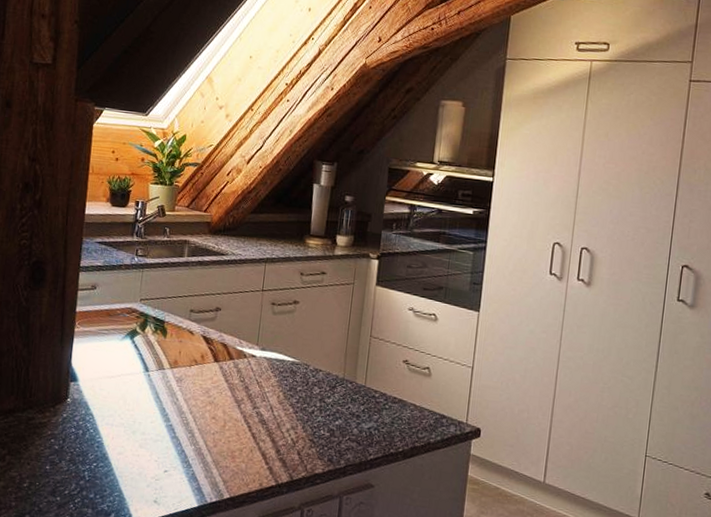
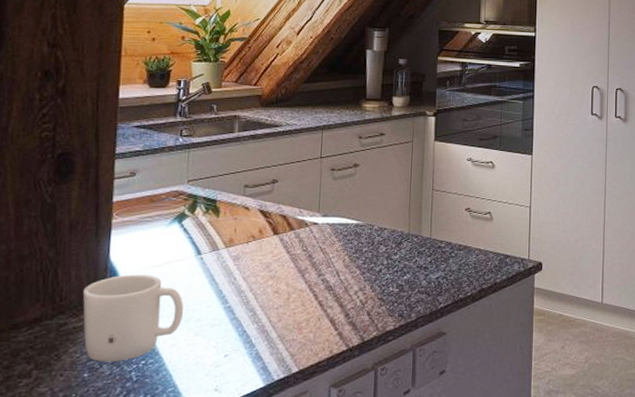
mug: none [47,381,131,460] -> present [82,275,184,362]

